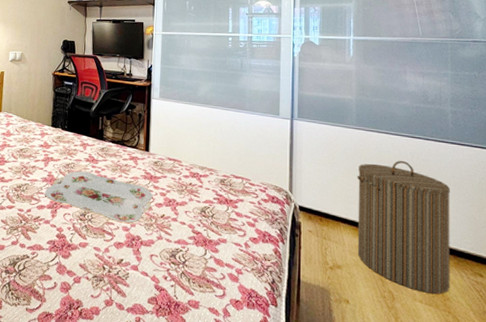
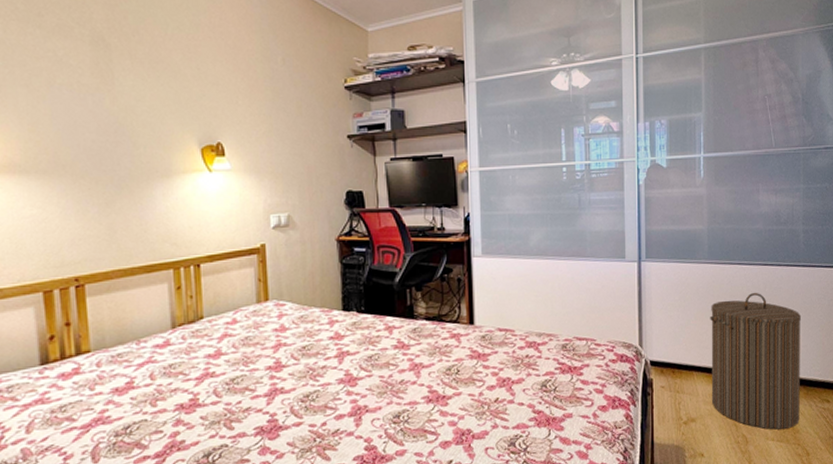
serving tray: present [44,171,153,224] -> none [342,361,483,418]

